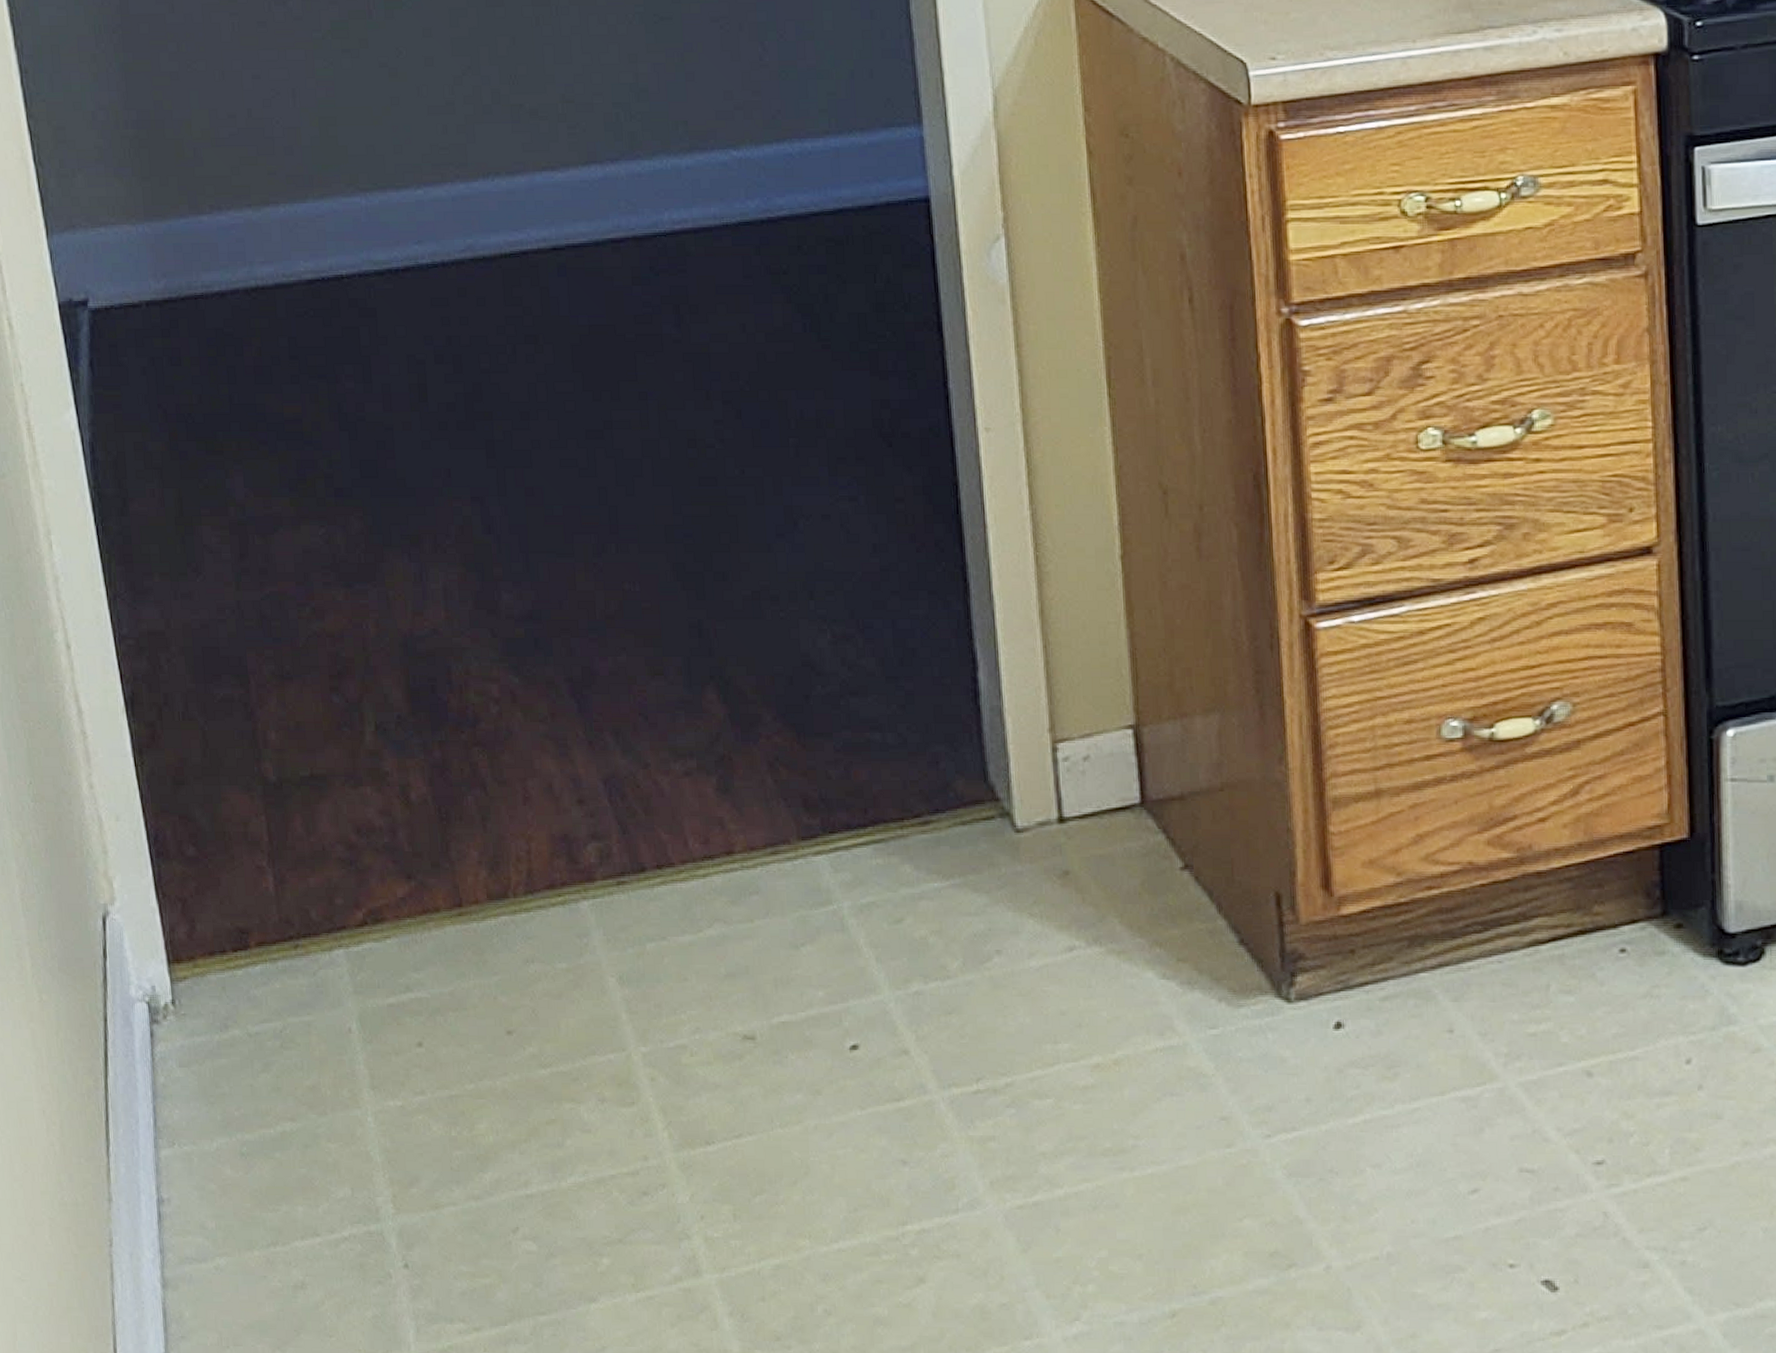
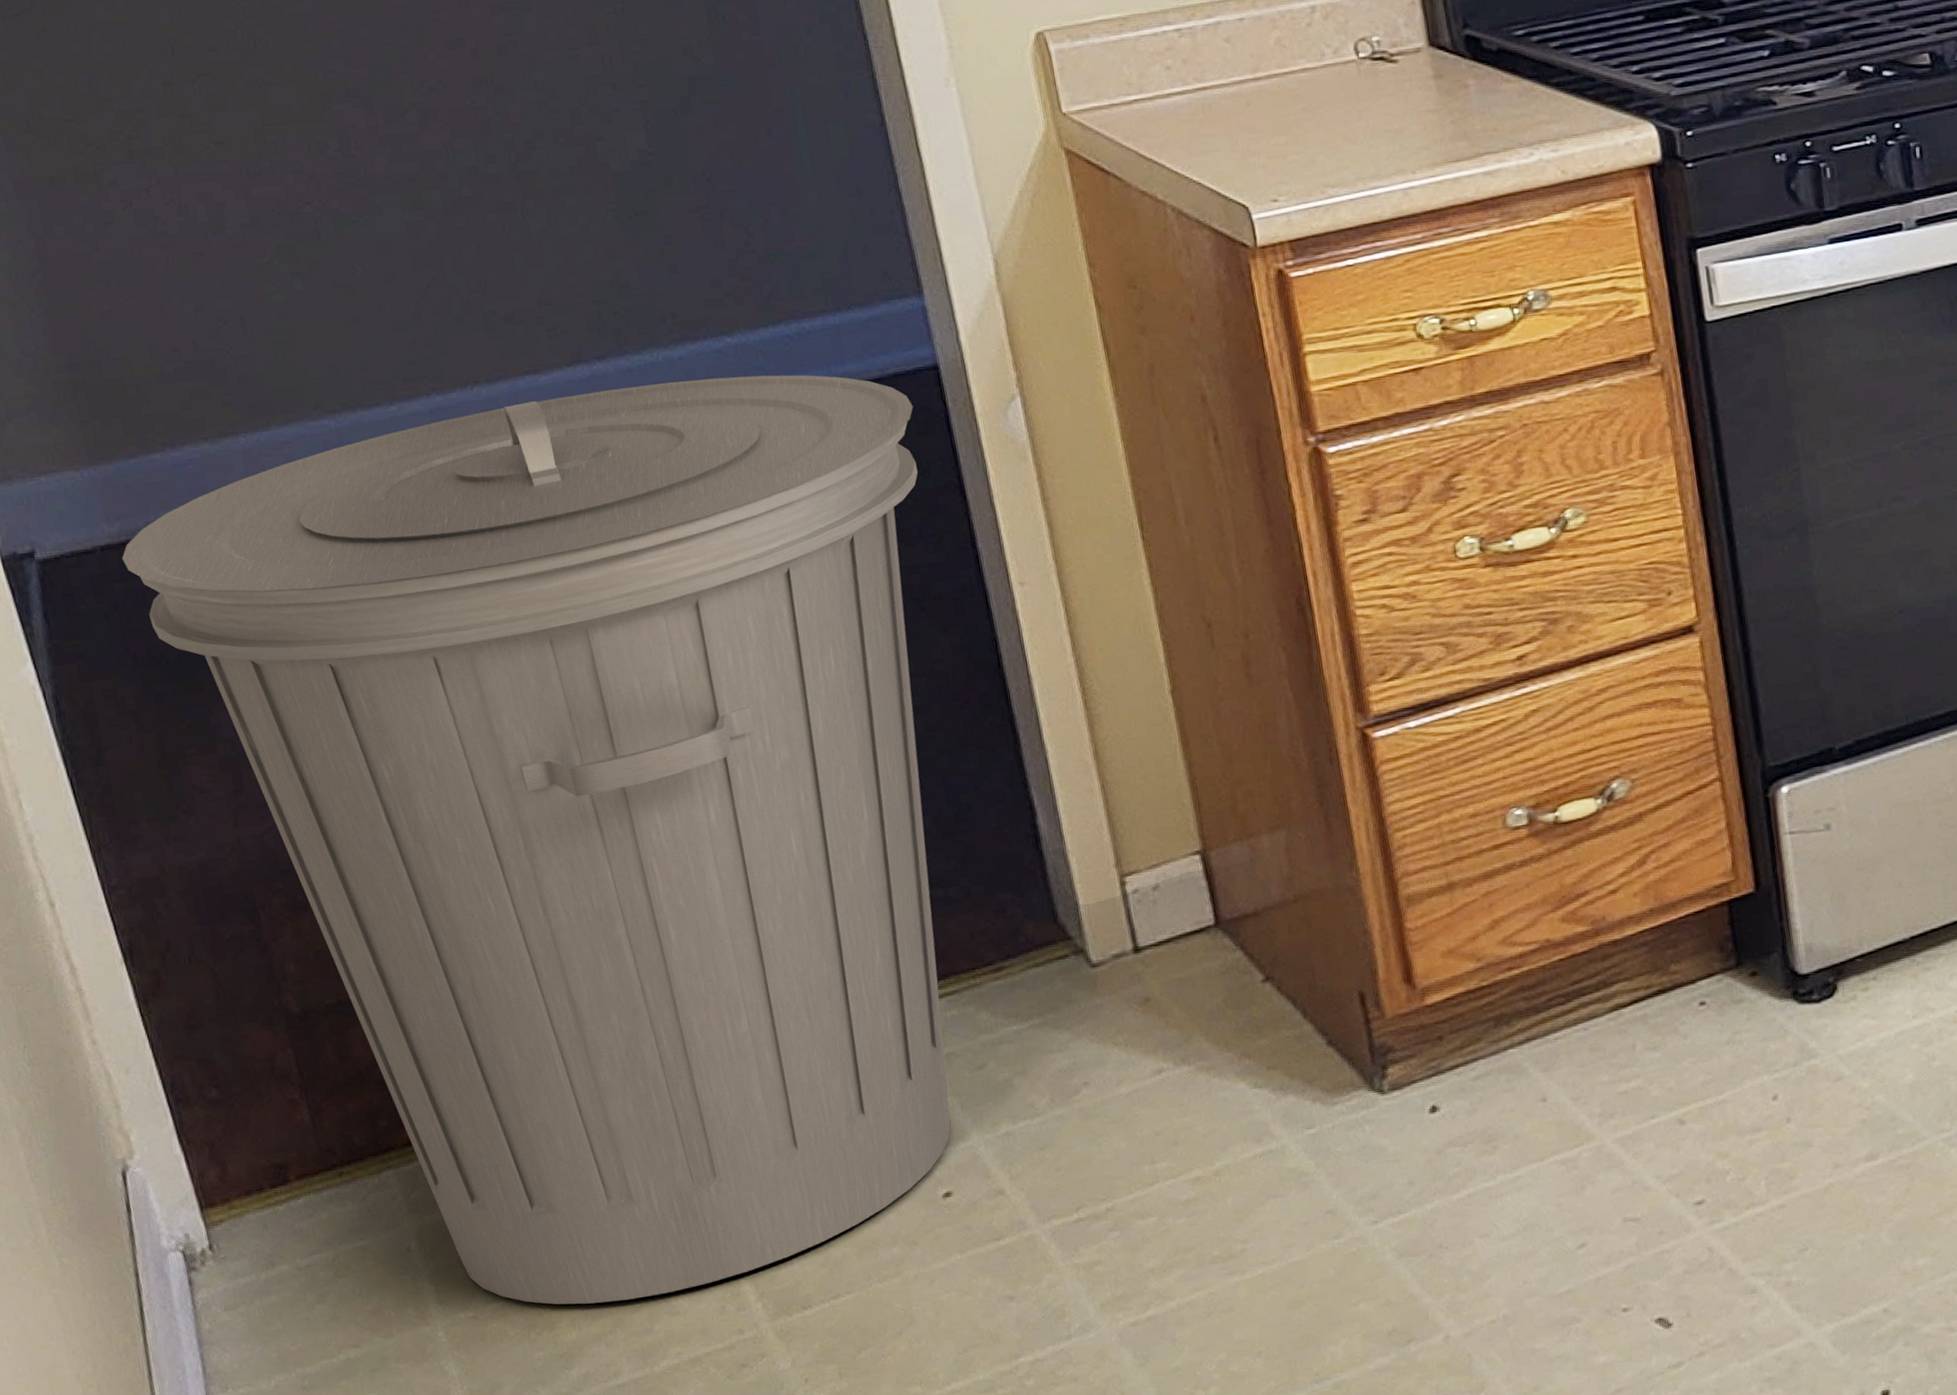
trash can: none [163,190,902,1111] -> present [121,375,951,1305]

